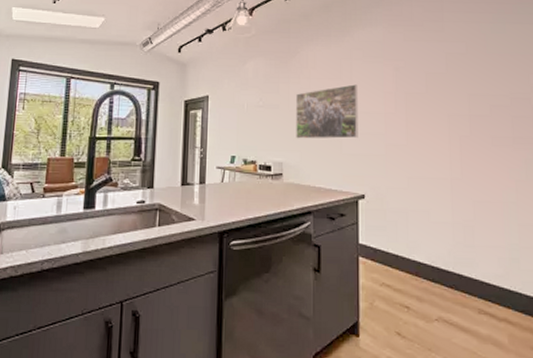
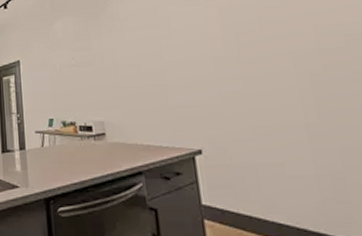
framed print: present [296,84,358,139] -> none [110,31,186,95]

